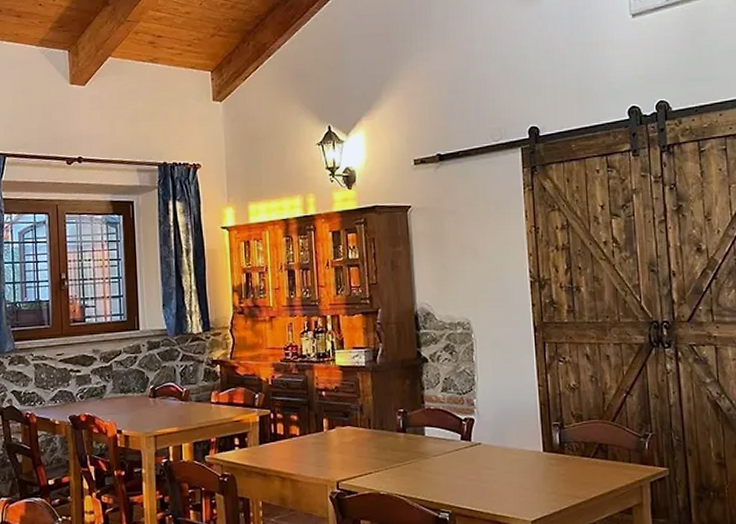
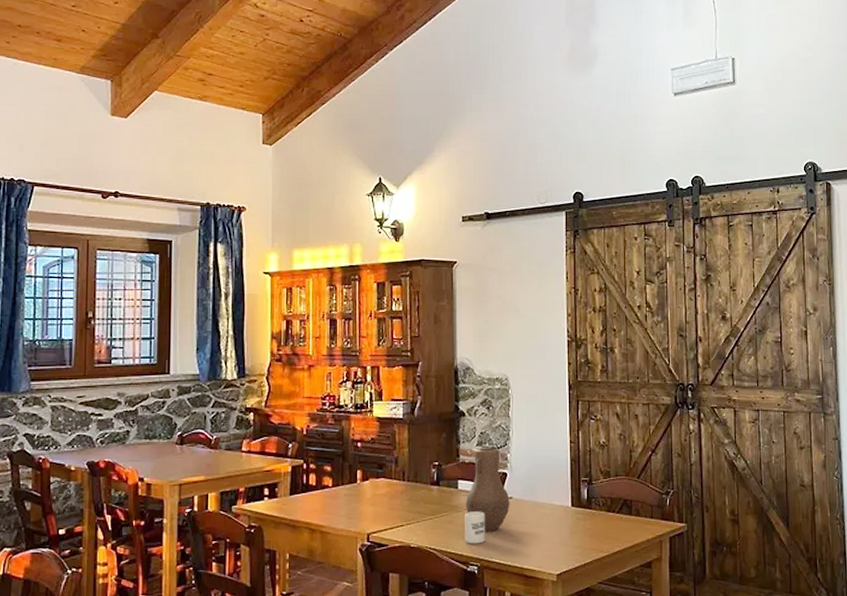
vase: none [433,393,479,478] -> present [465,448,510,531]
cup: none [433,458,456,491] -> present [465,511,486,544]

